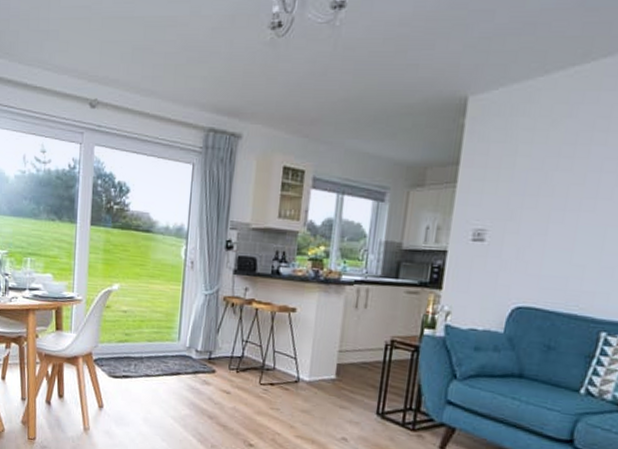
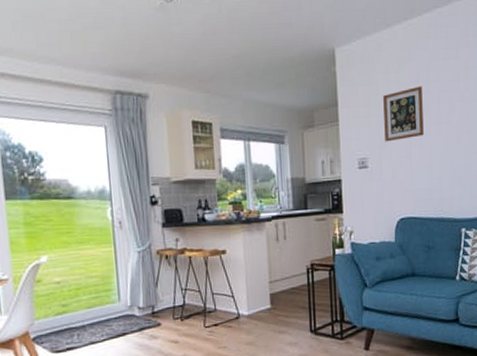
picture frame: none [514,149,580,214] -> present [383,86,424,142]

